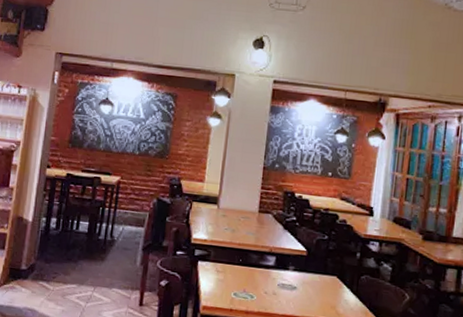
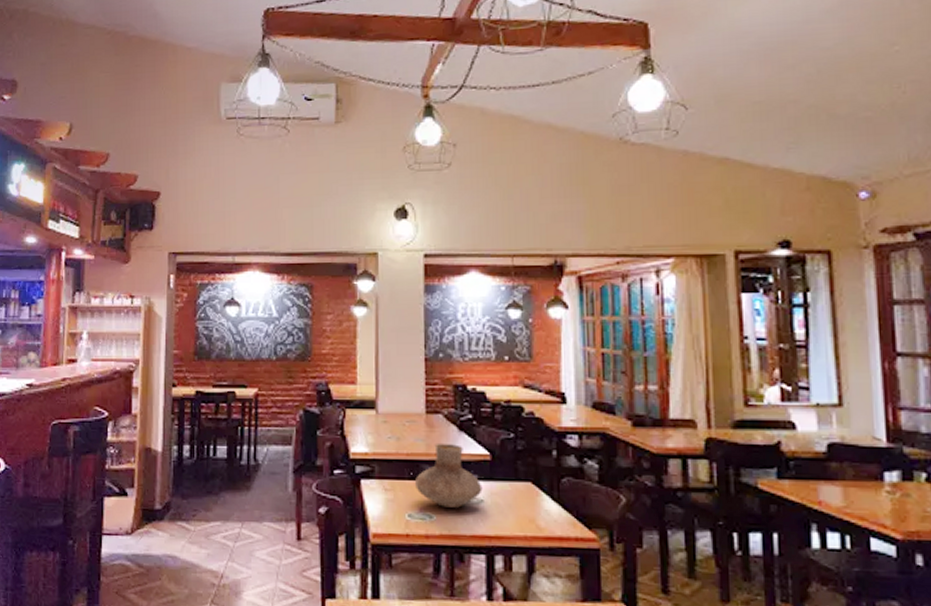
vase: none [242,237,297,292] -> present [414,442,483,508]

